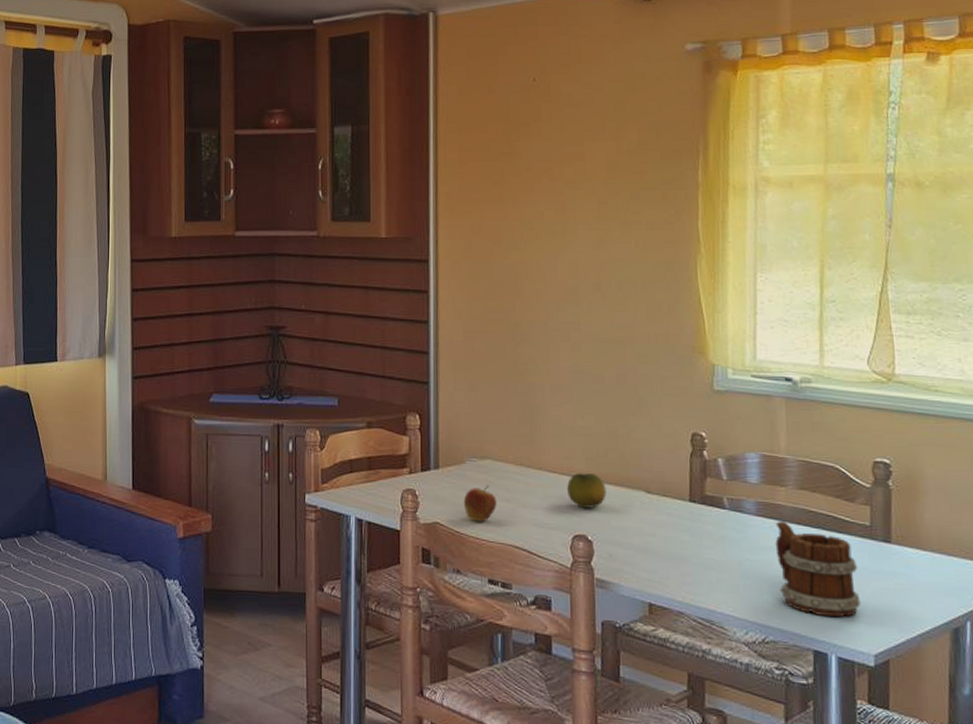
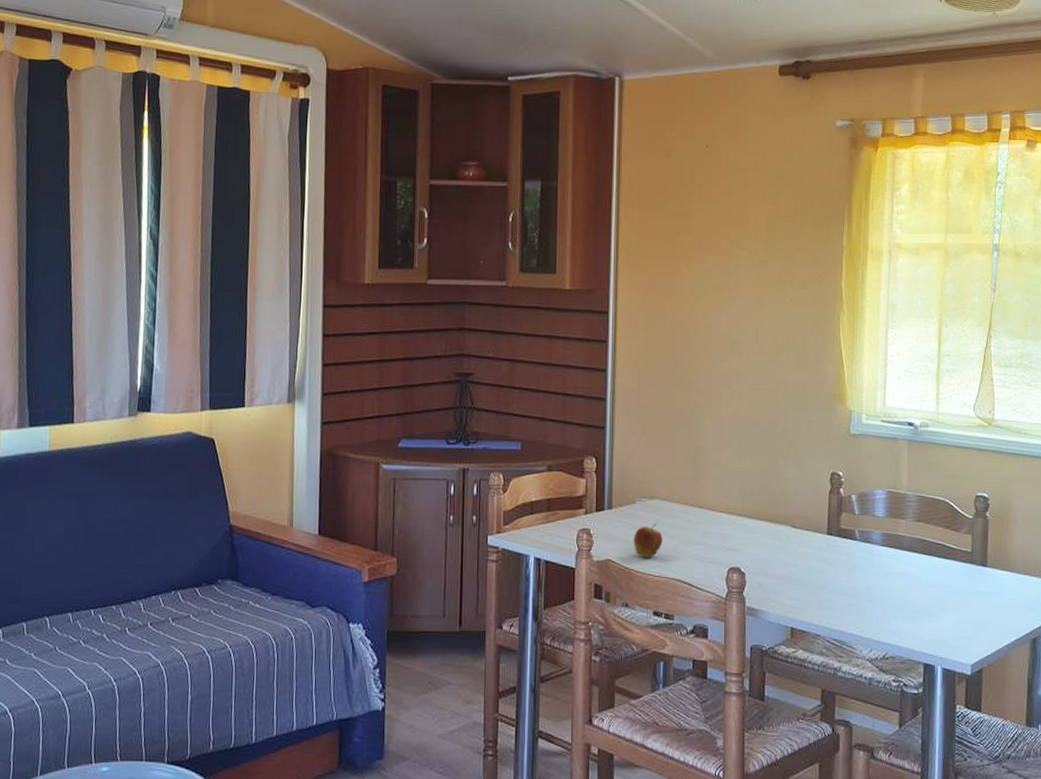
fruit: present [567,473,607,508] -> none [725,510,758,543]
mug: present [775,521,861,618] -> none [896,550,962,634]

